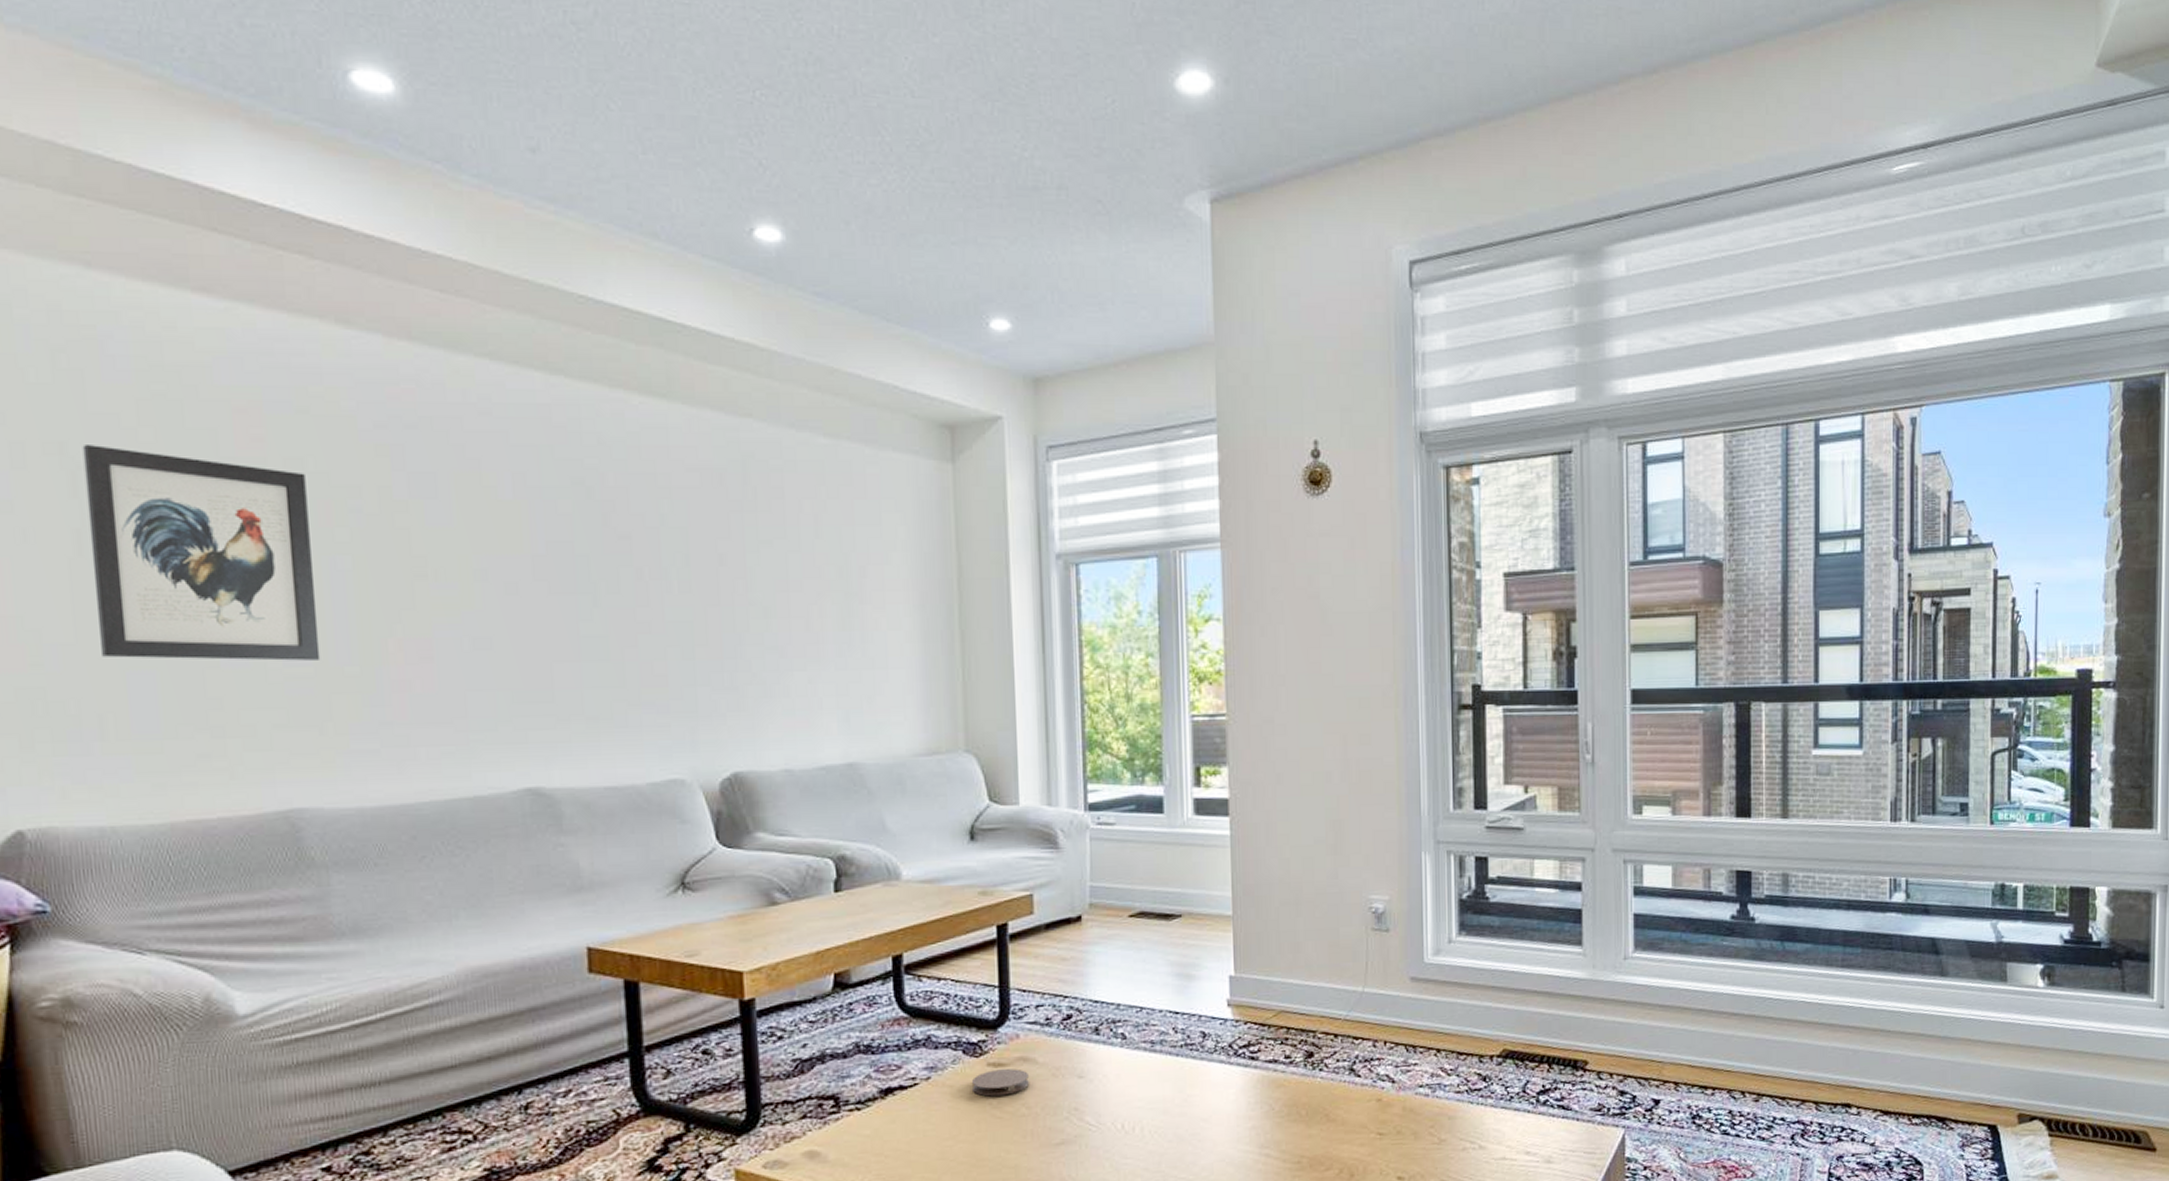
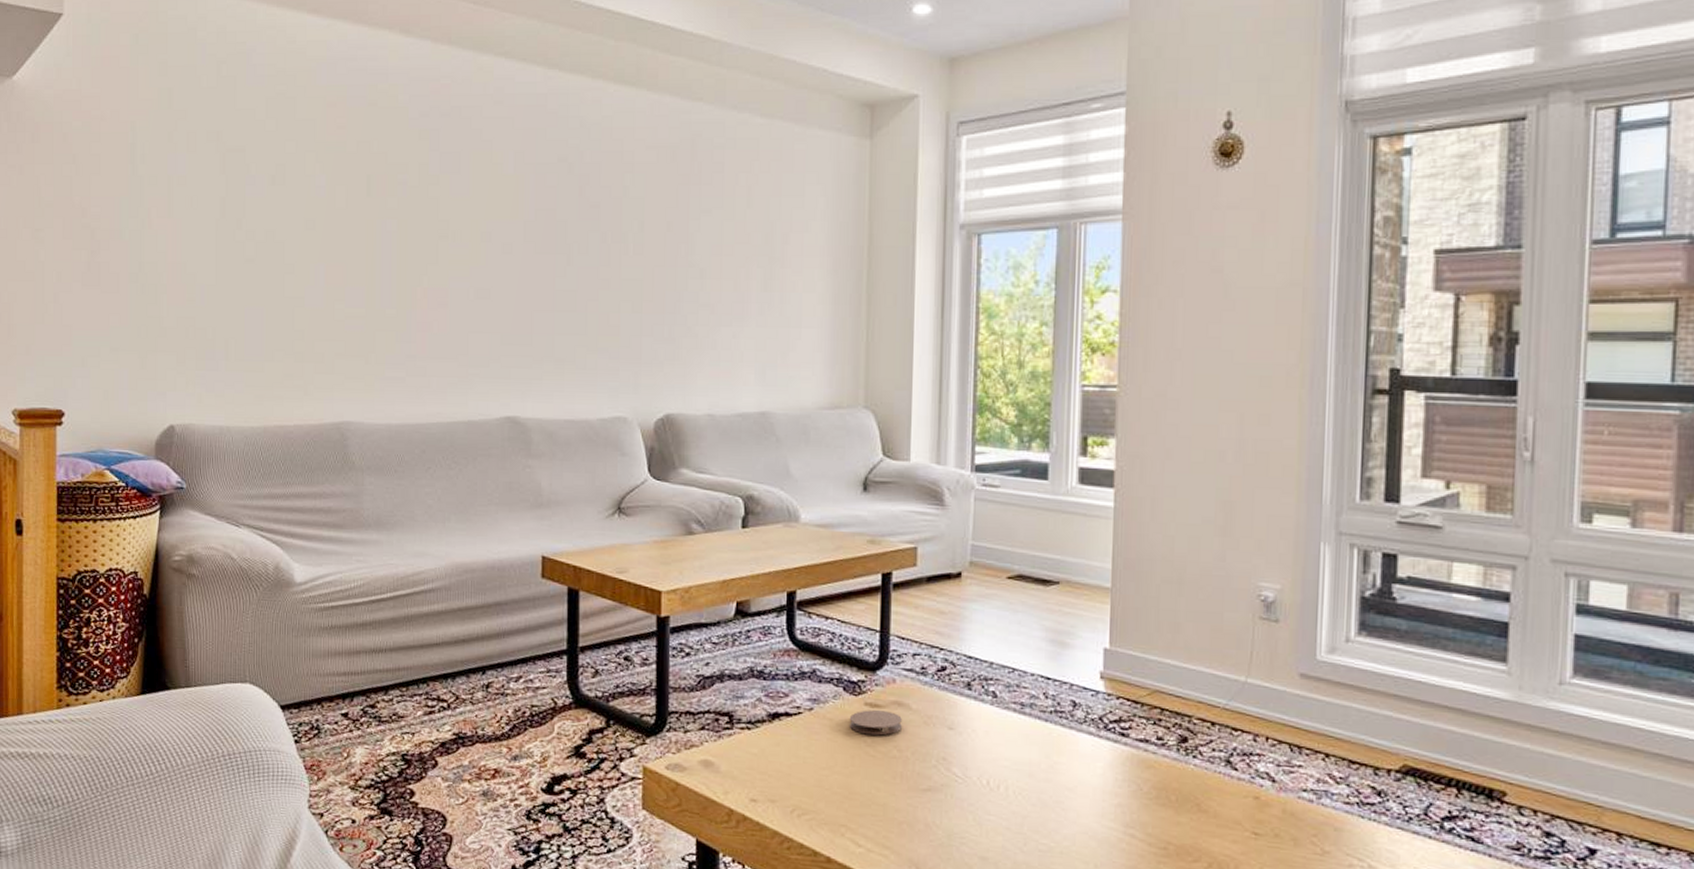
wall art: present [82,445,321,661] -> none [230,133,371,303]

